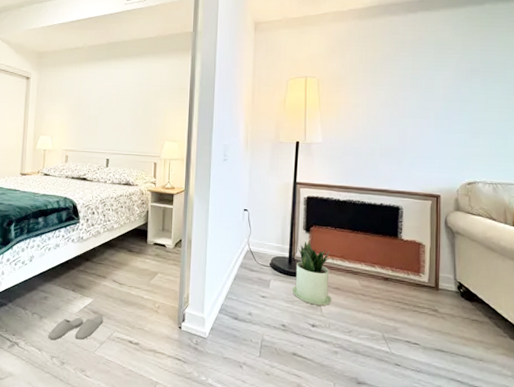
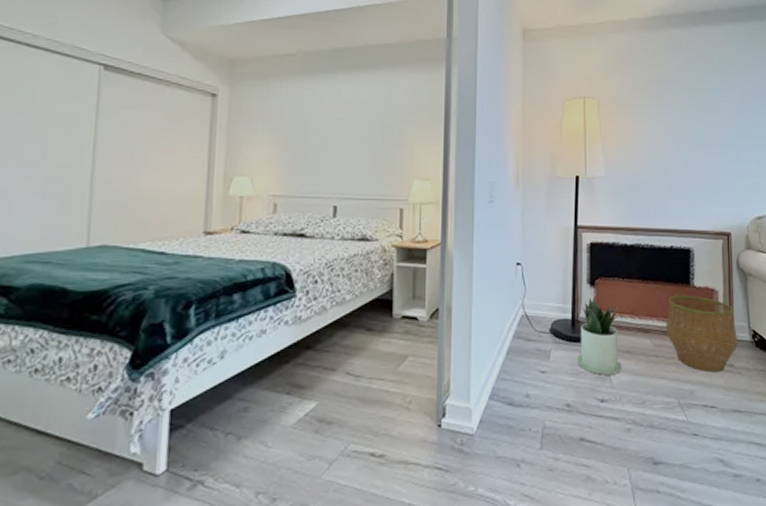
slippers: present [48,315,103,340] -> none [250,423,333,468]
basket: none [373,243,444,315] -> present [666,292,739,372]

